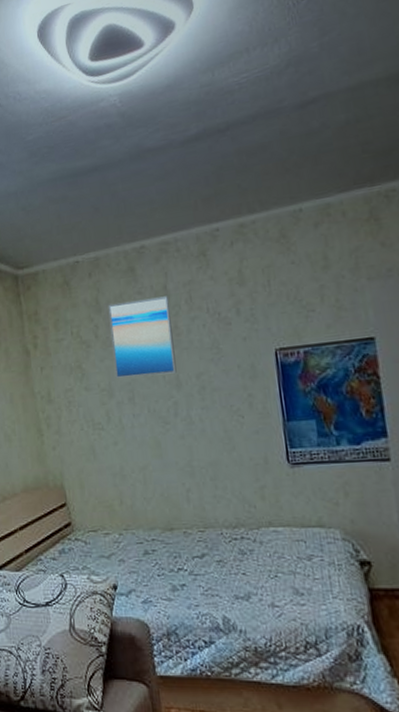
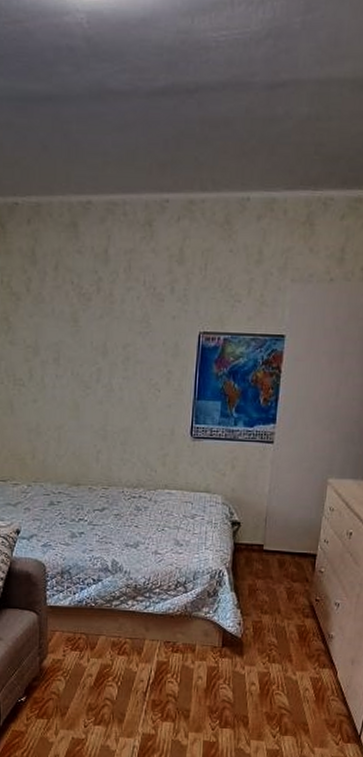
wall art: present [108,296,177,378] -> none [42,258,108,340]

